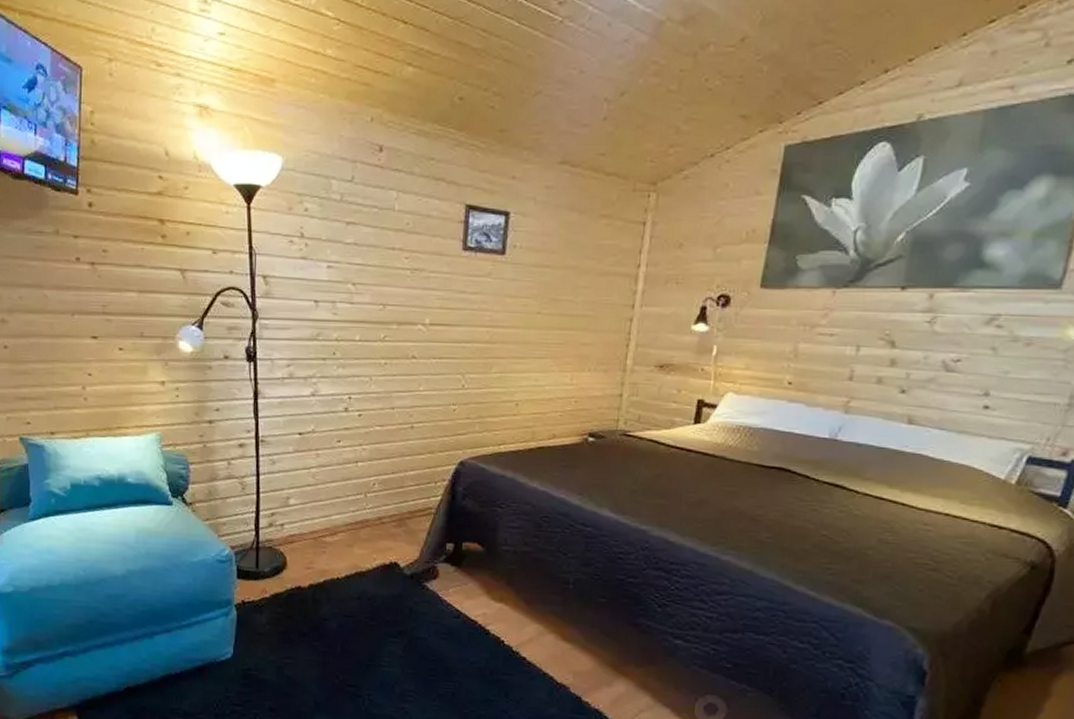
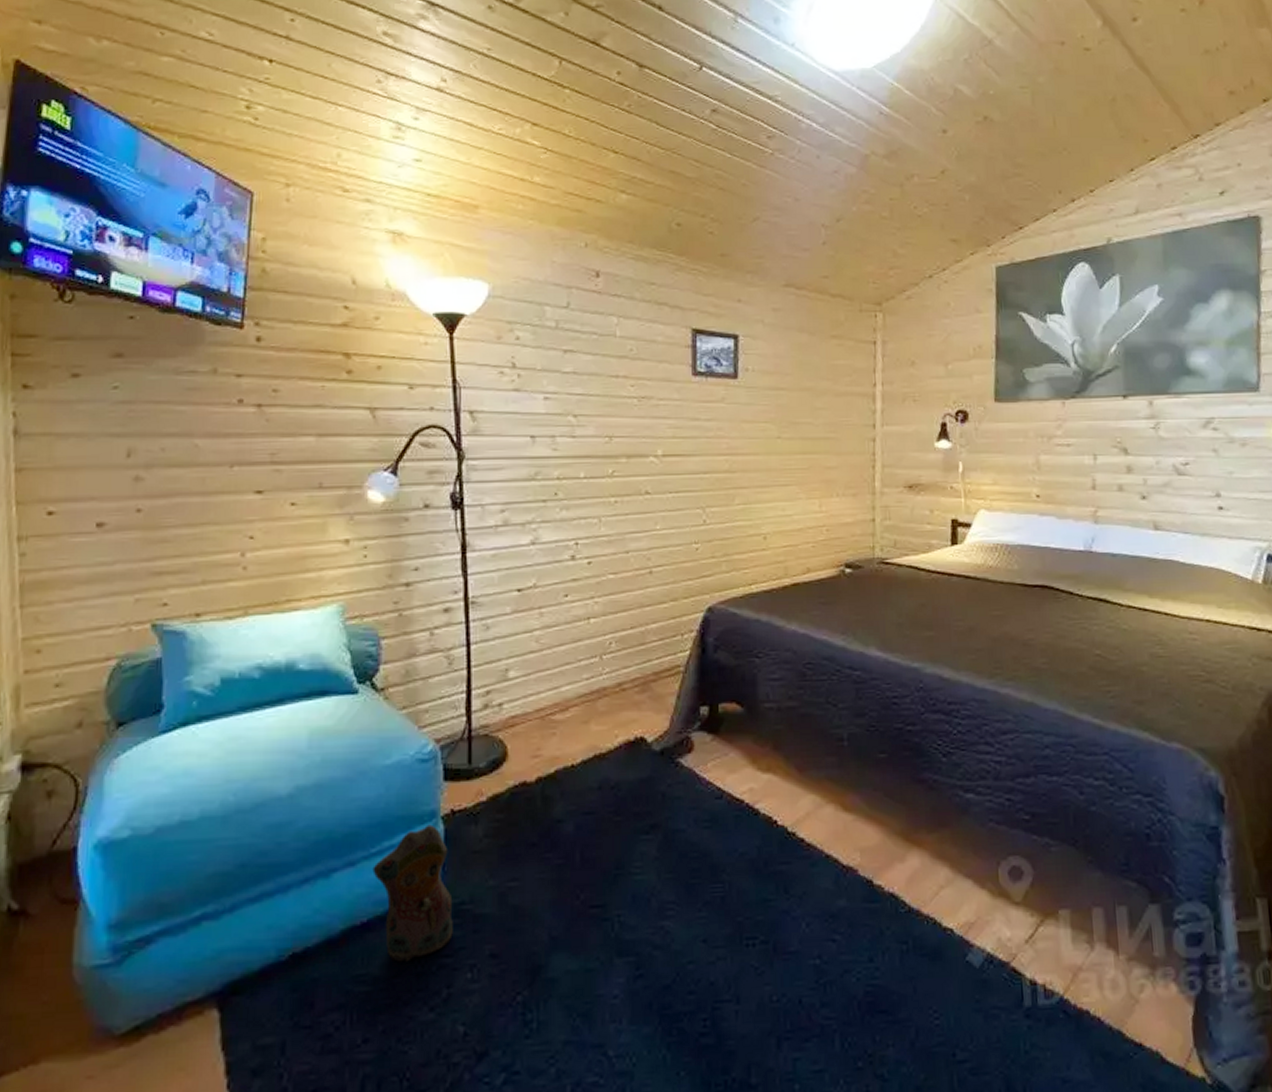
plush toy: none [183,609,243,705] -> present [372,824,453,962]

